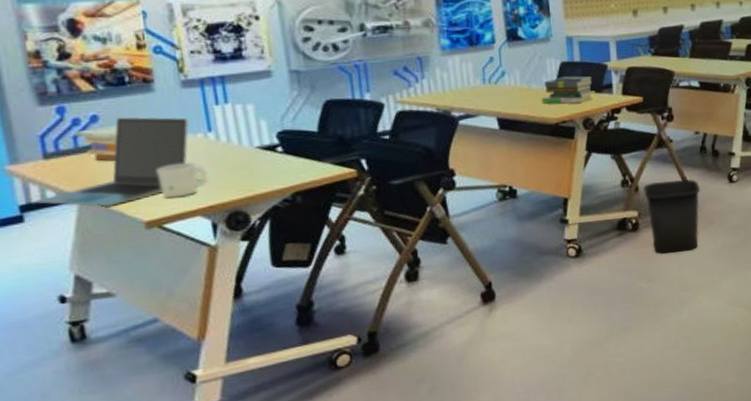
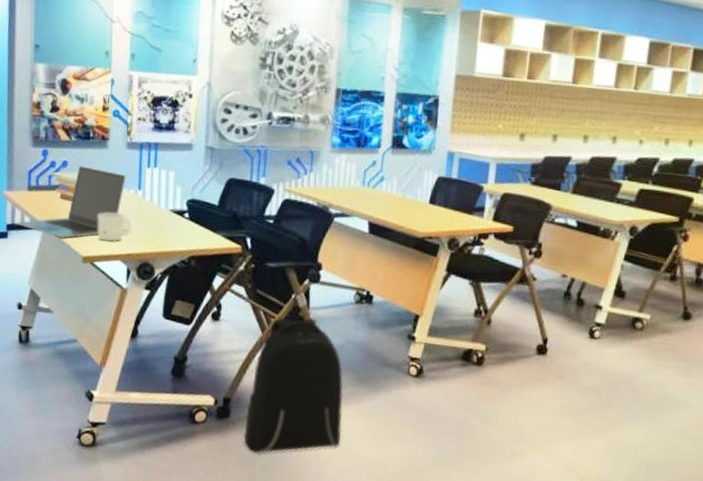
backpack: none [397,225,510,379] -> present [243,317,344,453]
books: present [541,76,596,104] -> none [412,191,467,222]
waste bin: present [642,179,700,255] -> none [494,319,556,401]

